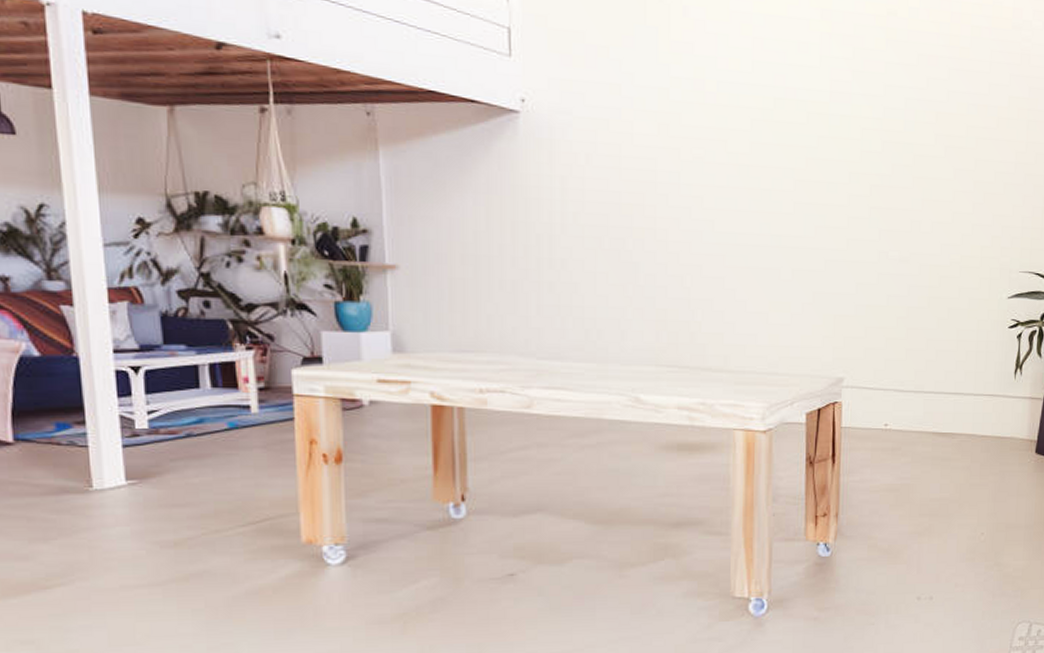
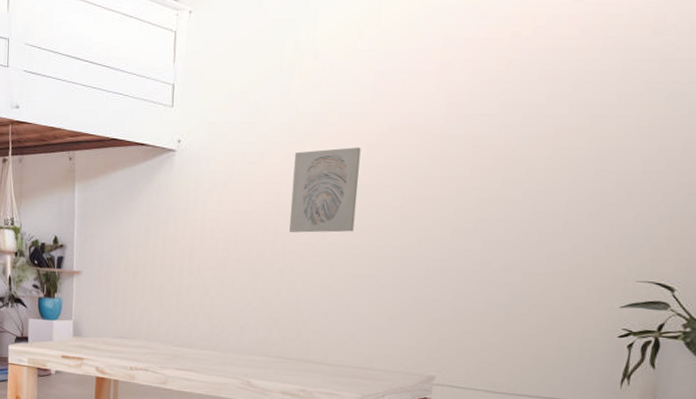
wall art: none [670,121,745,219] -> present [289,147,361,233]

